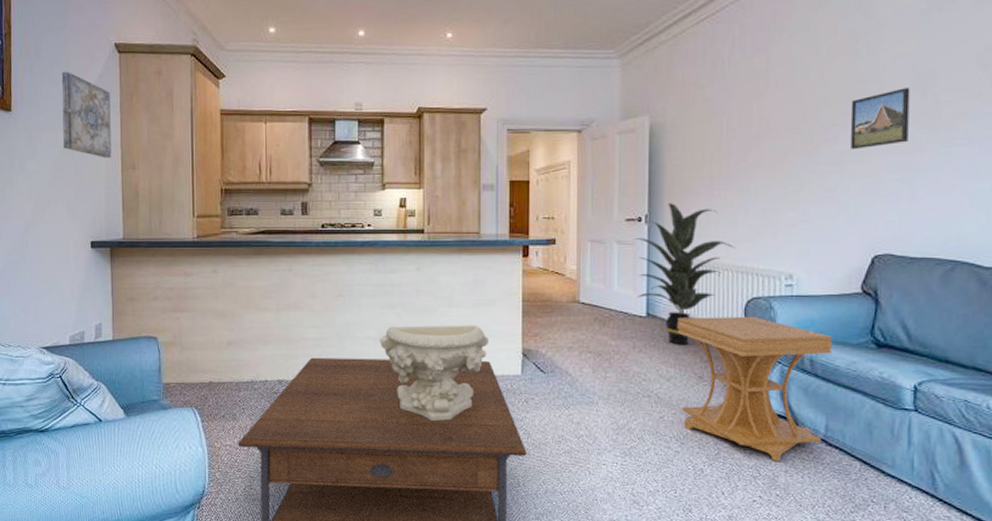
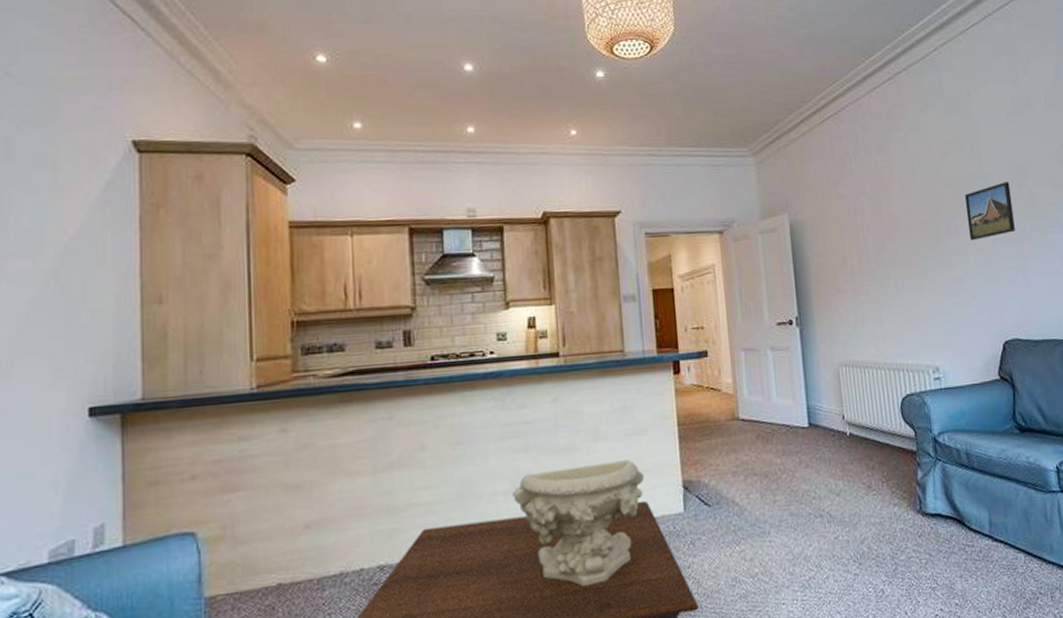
wall art: present [61,72,112,158] -> none [46,177,125,291]
indoor plant: present [634,203,736,345] -> none [787,303,885,455]
side table: present [677,316,833,461] -> none [839,414,988,567]

